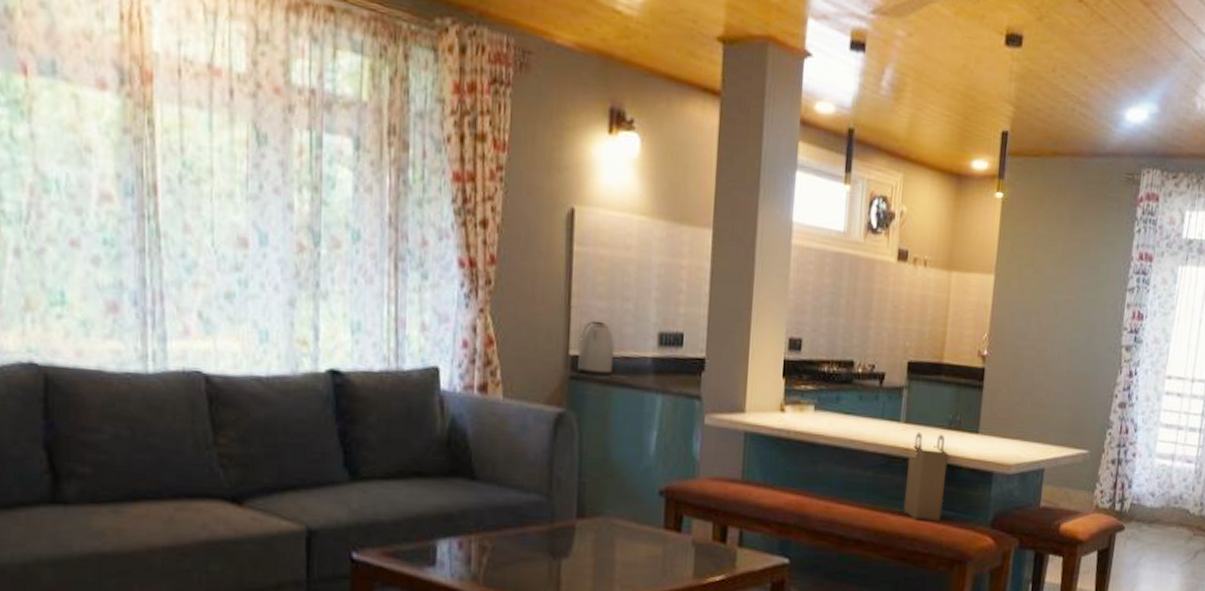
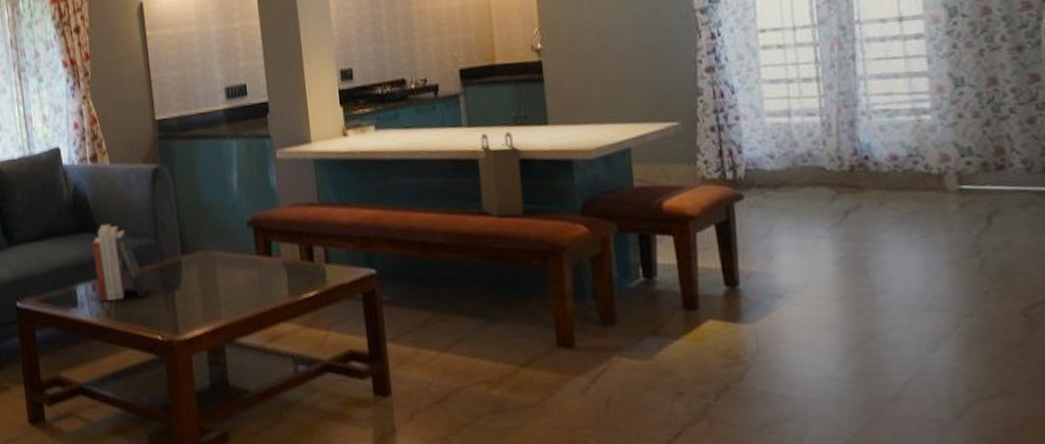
books: none [464,470,529,564] -> present [92,224,147,302]
kettle: present [578,321,615,377] -> none [162,88,193,134]

